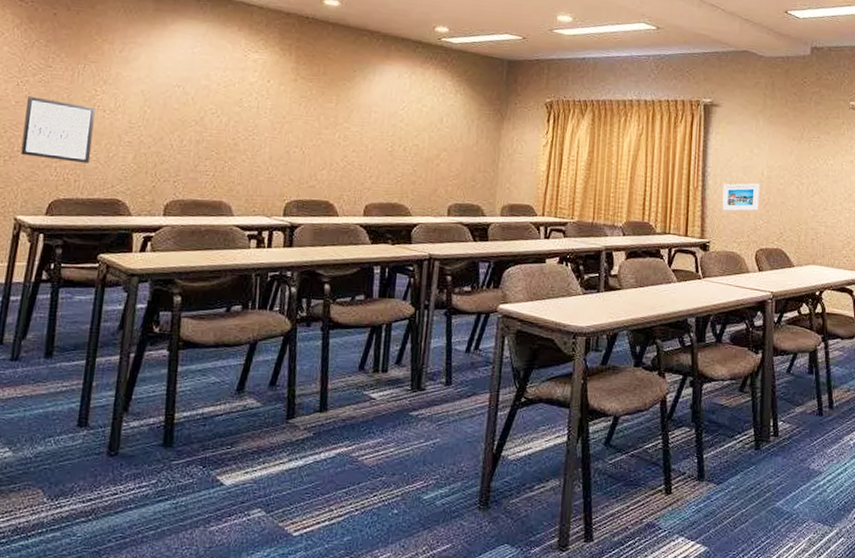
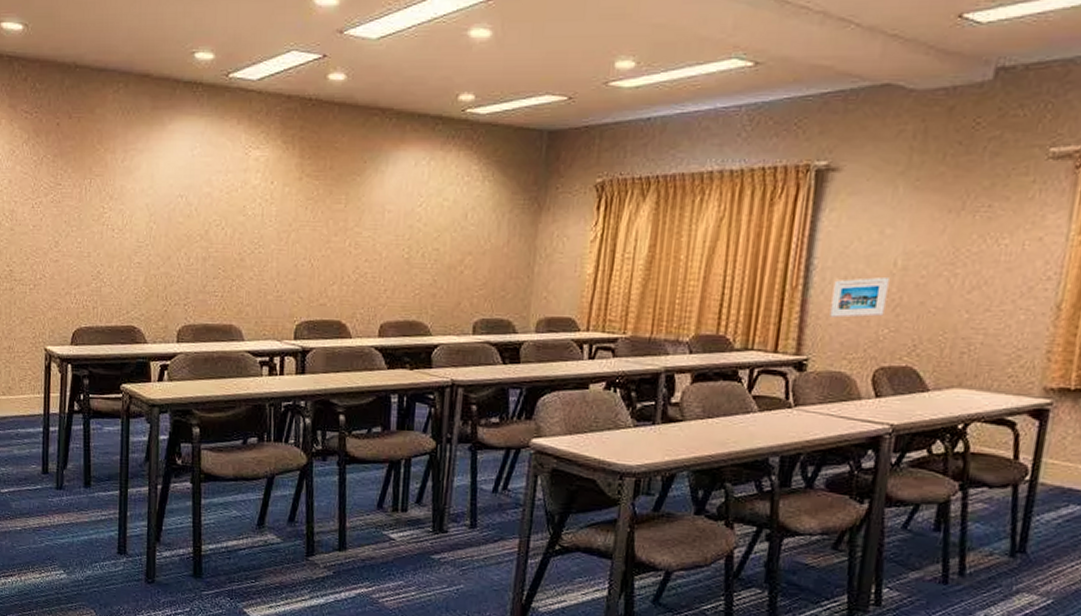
wall art: present [20,96,96,163] -> none [42,219,105,289]

